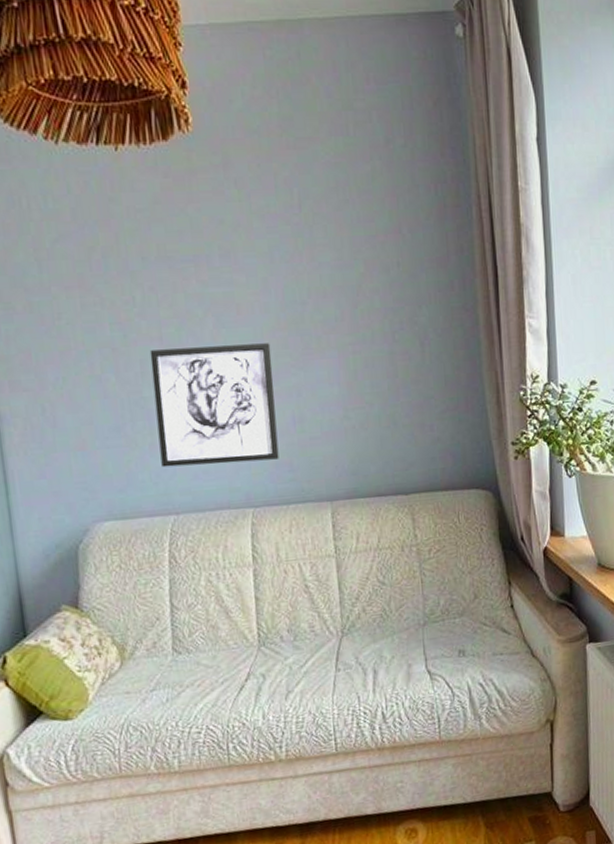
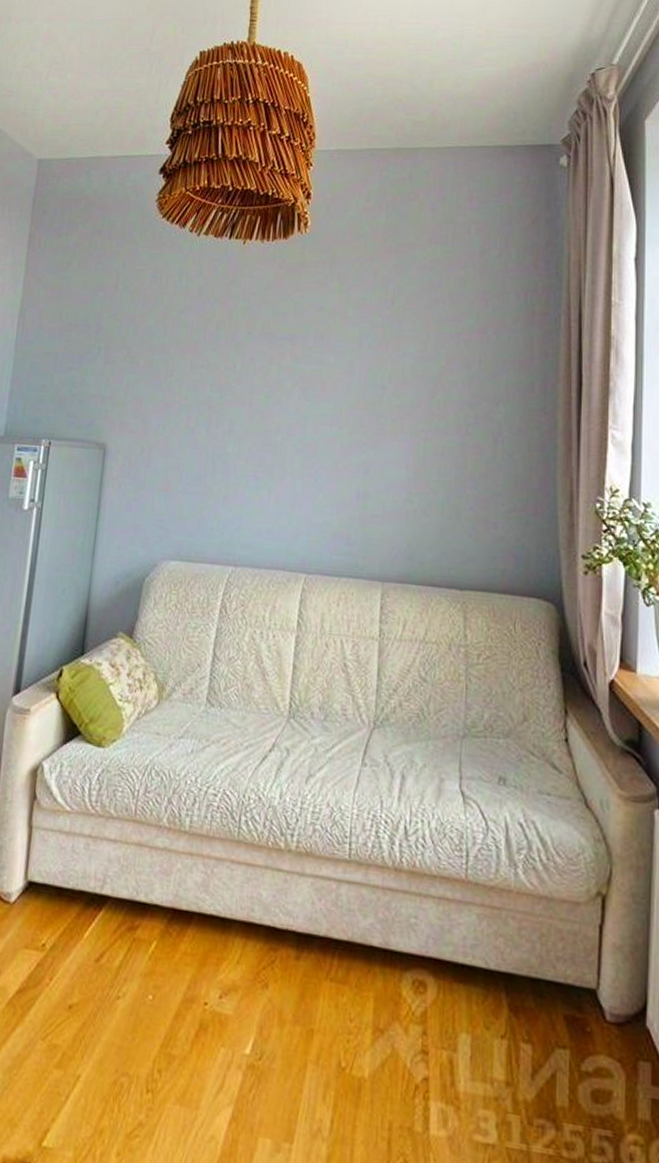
wall art: present [149,343,279,468] -> none [230,412,347,530]

